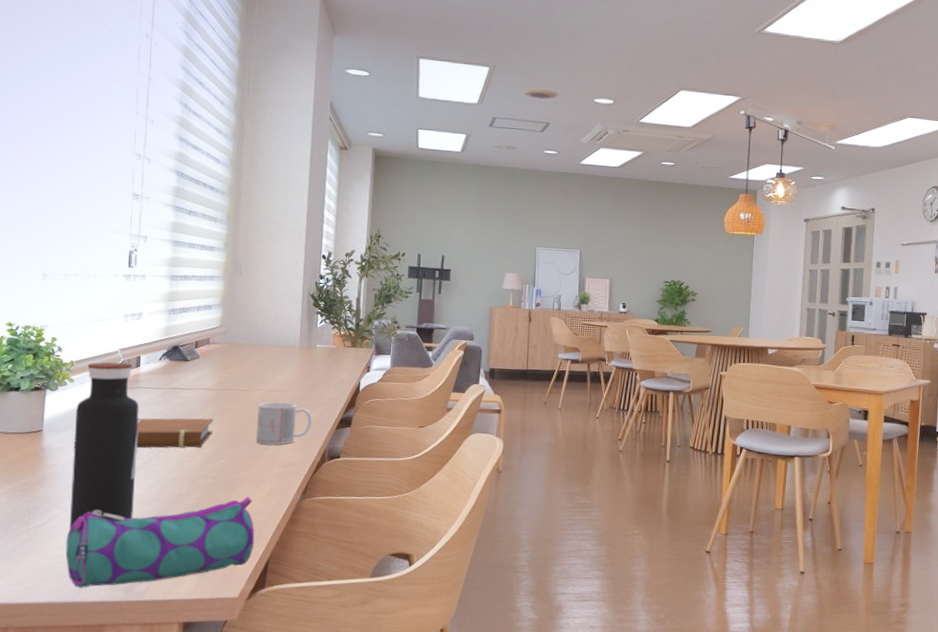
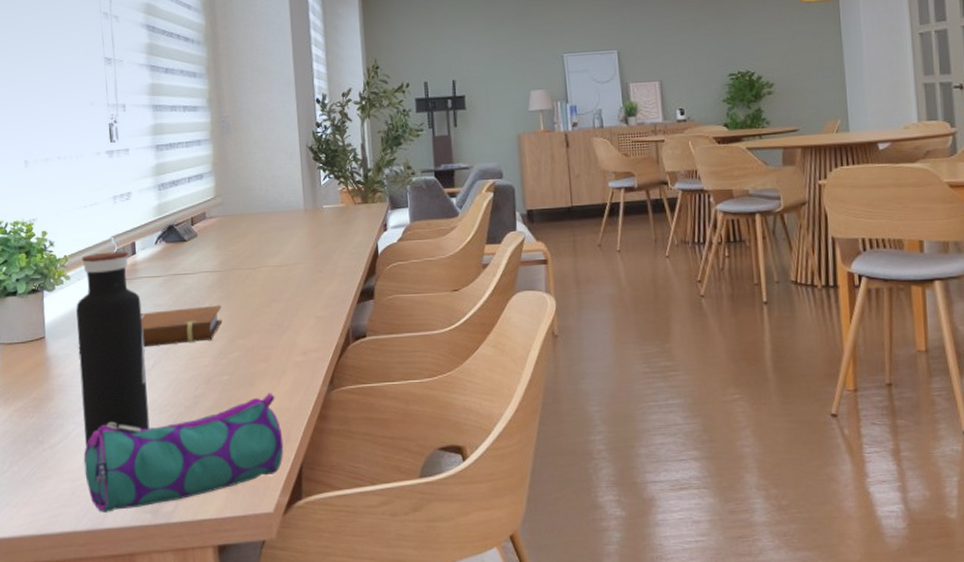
mug: present [256,402,313,445] -> none [267,277,330,330]

